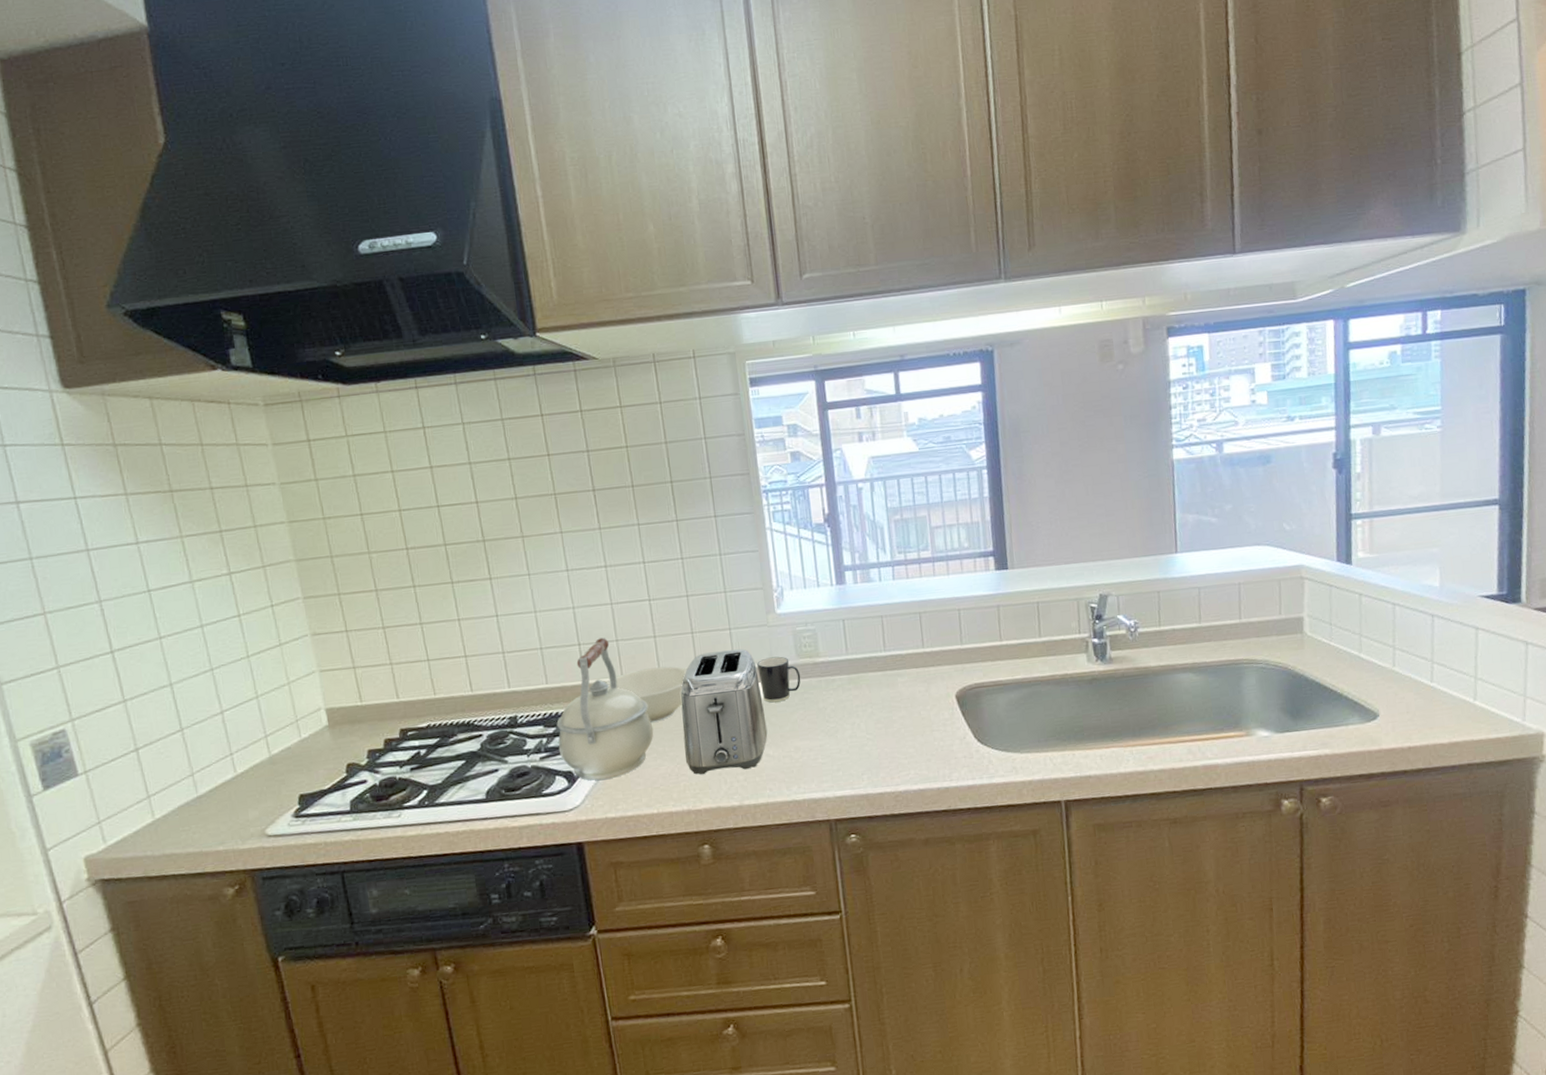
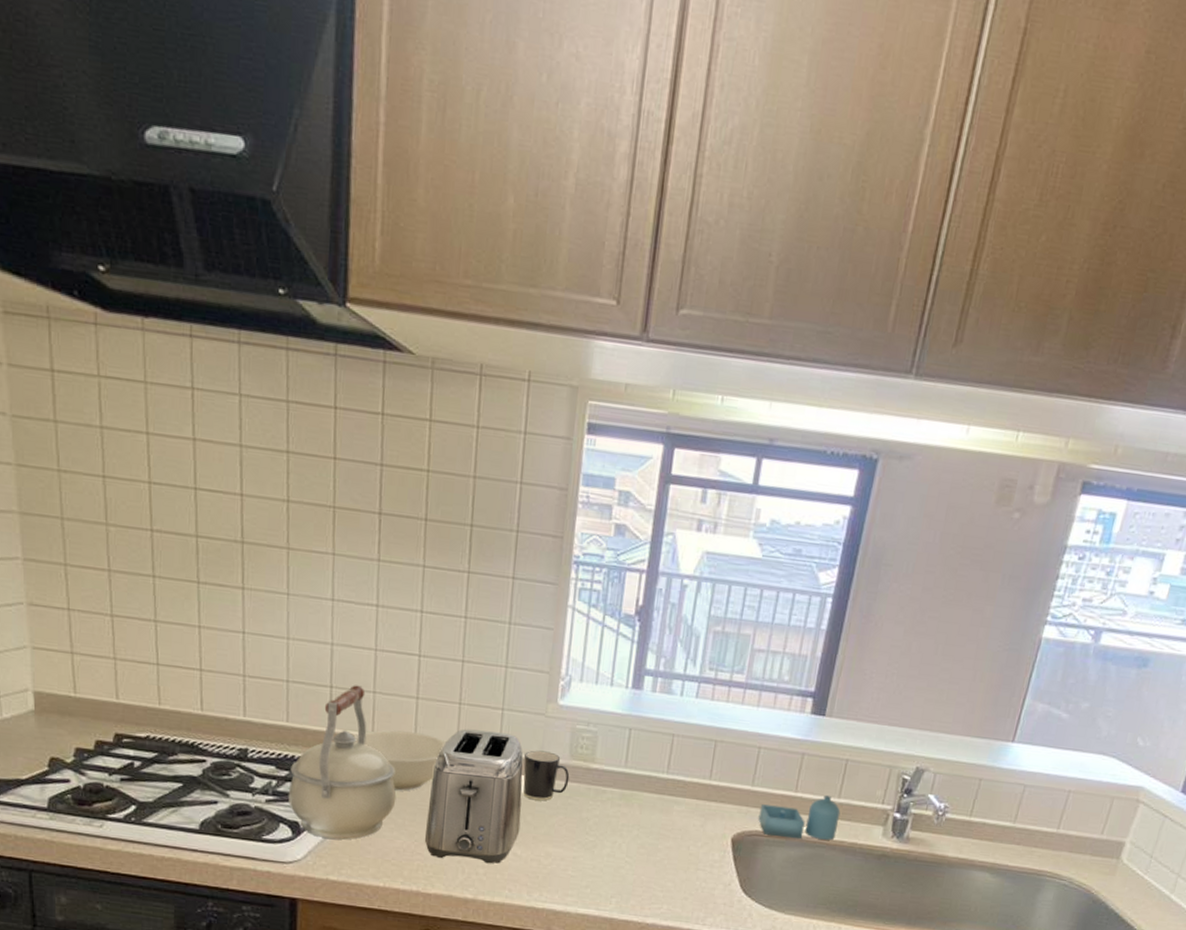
soap dispenser: none [973,637,1047,685] -> present [758,794,841,840]

